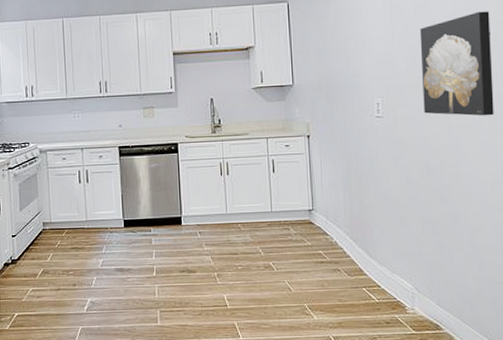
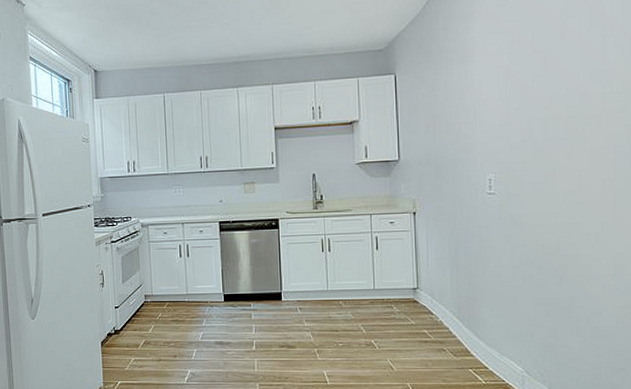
wall art: present [419,11,494,116] -> none [538,81,619,194]

